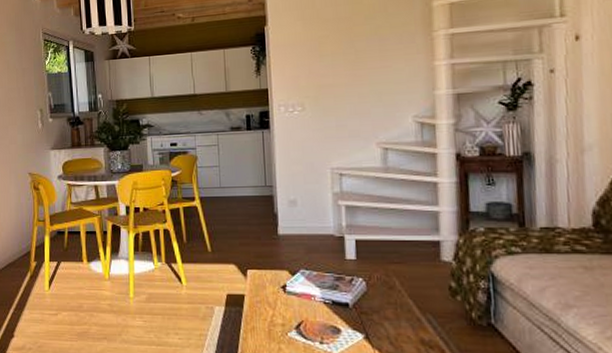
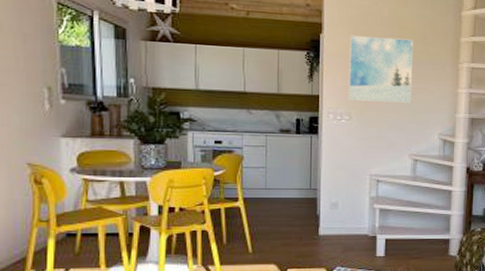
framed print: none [297,14,375,91] -> present [348,35,414,104]

